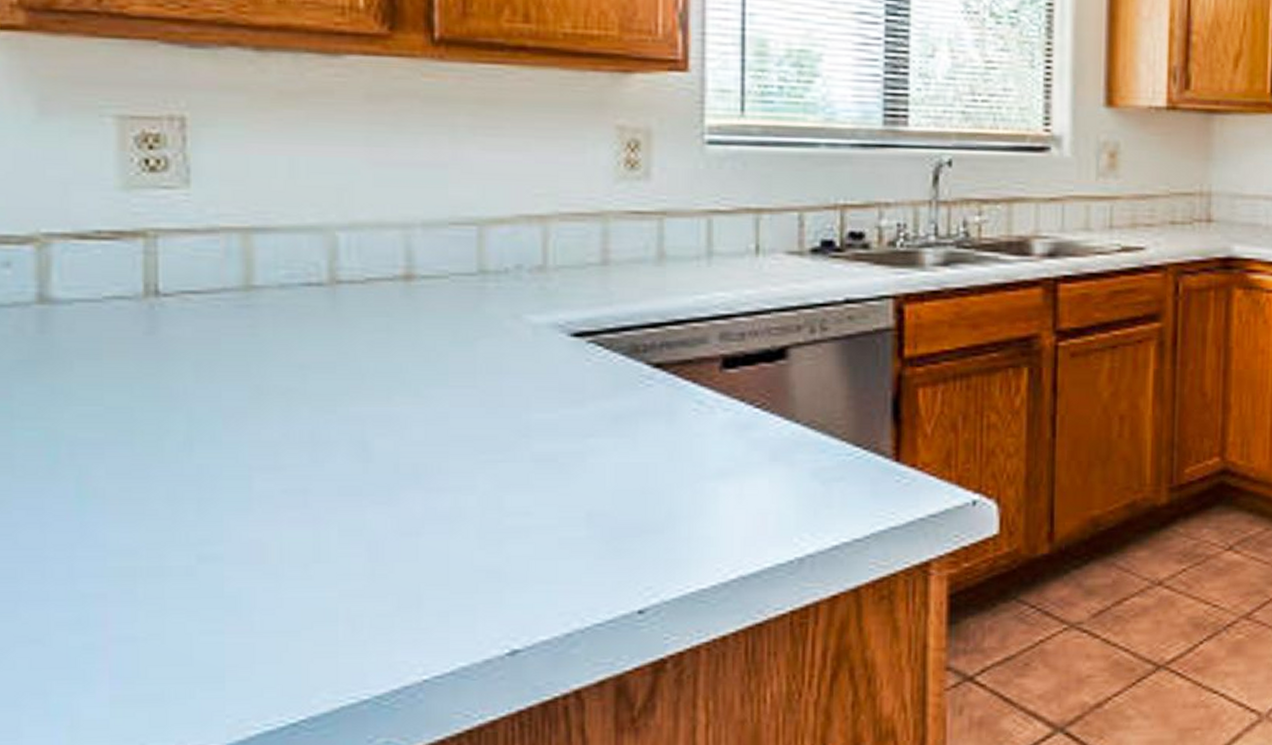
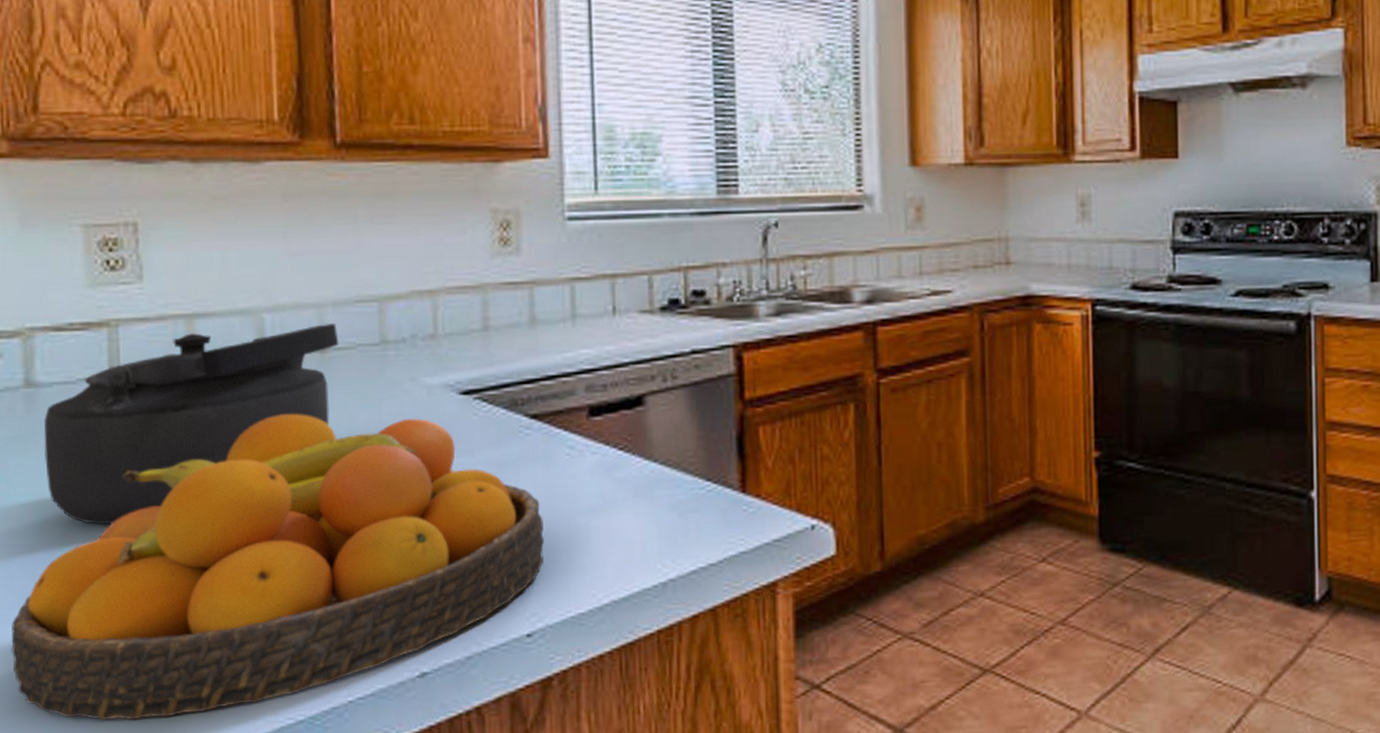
fruit bowl: none [11,350,664,695] -> present [11,414,545,721]
kettle: none [60,246,428,468] -> present [44,323,339,525]

